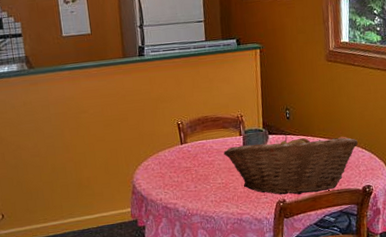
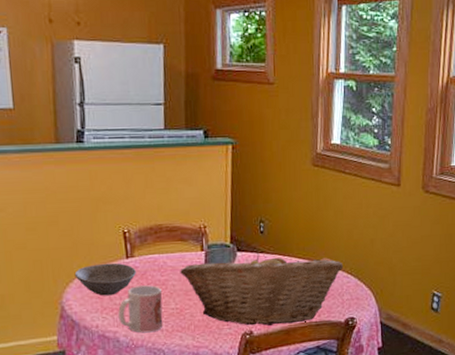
bowl: none [141,148,189,175] -> present [74,263,136,296]
mug: none [177,165,212,204] -> present [118,285,163,333]

